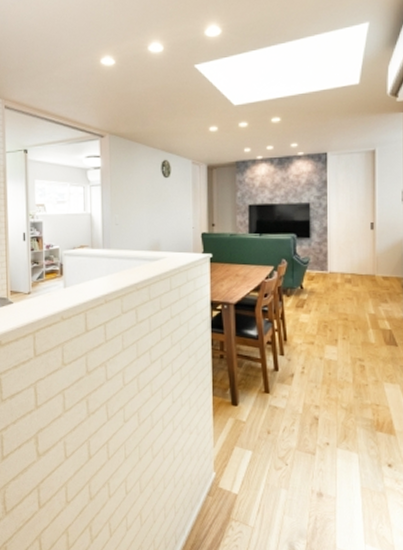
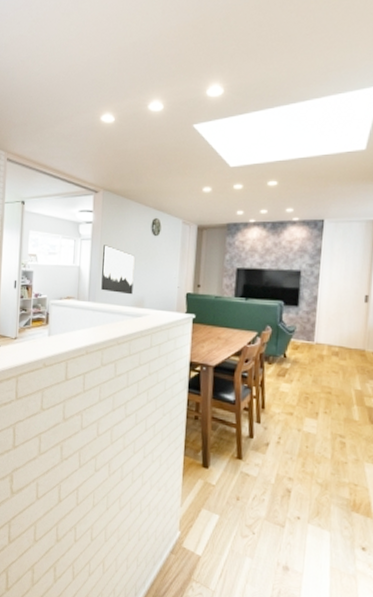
wall art: none [114,190,148,239] -> present [101,245,135,295]

